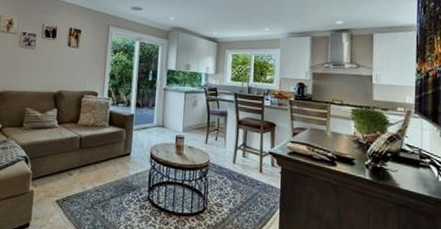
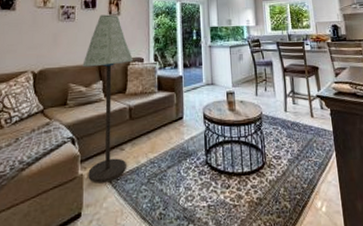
floor lamp: none [38,45,88,201] -> present [82,14,133,183]

